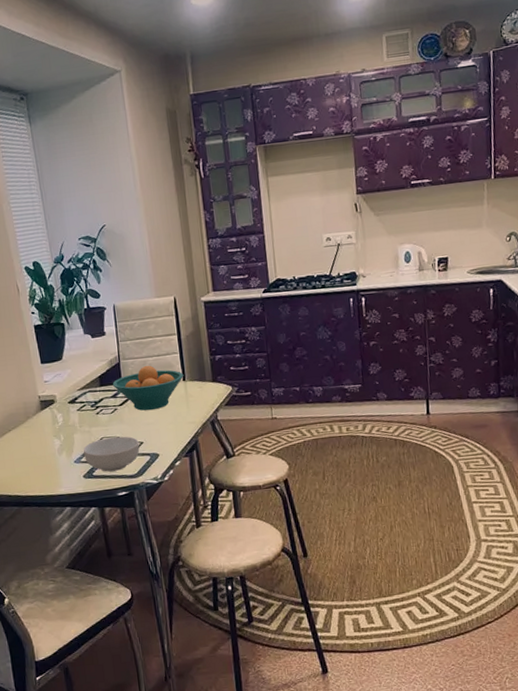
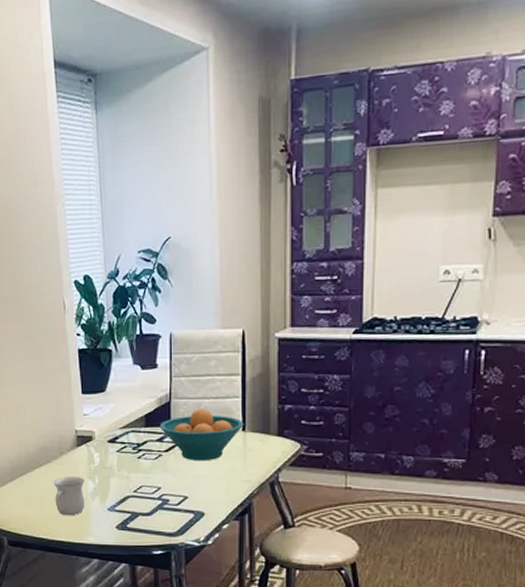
mug: none [22,436,54,473] -> present [53,477,85,516]
cereal bowl: present [83,436,140,472] -> none [118,487,183,526]

